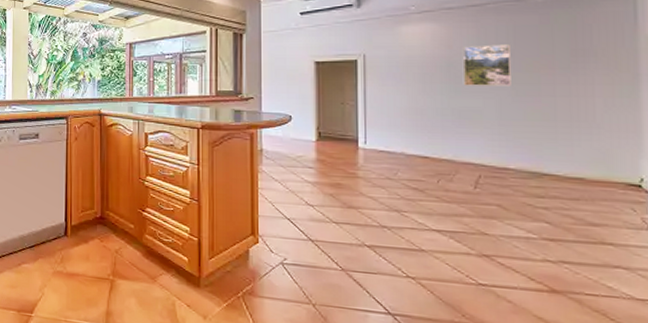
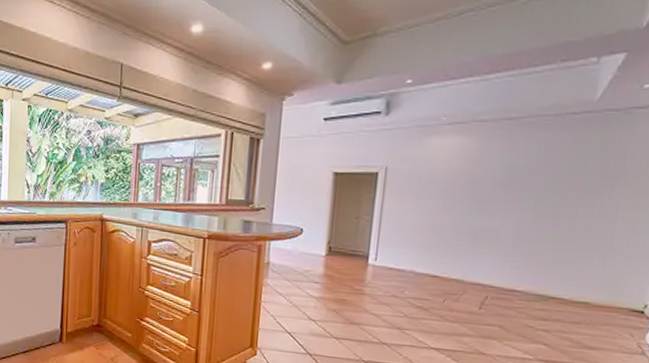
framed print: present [463,44,511,86] -> none [484,162,540,207]

